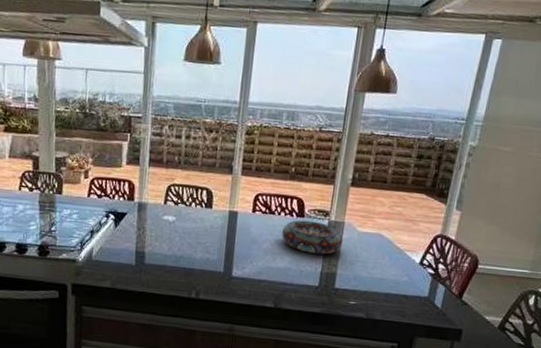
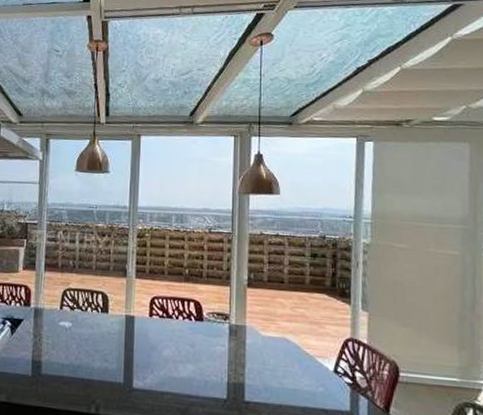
decorative bowl: present [281,220,344,255] -> none [181,324,247,362]

